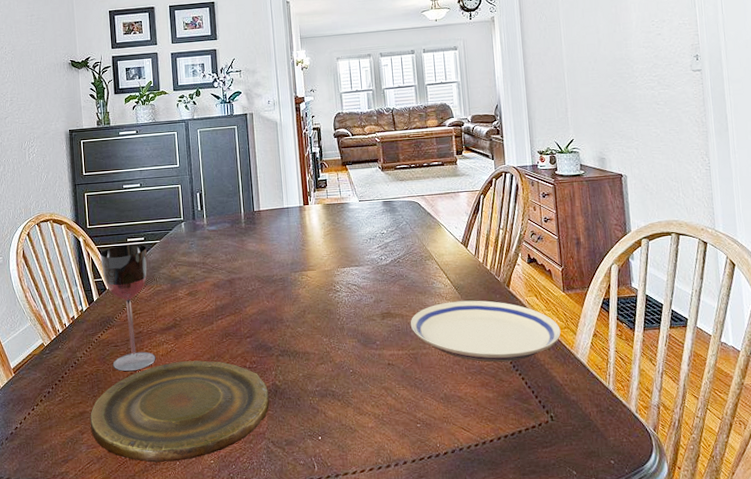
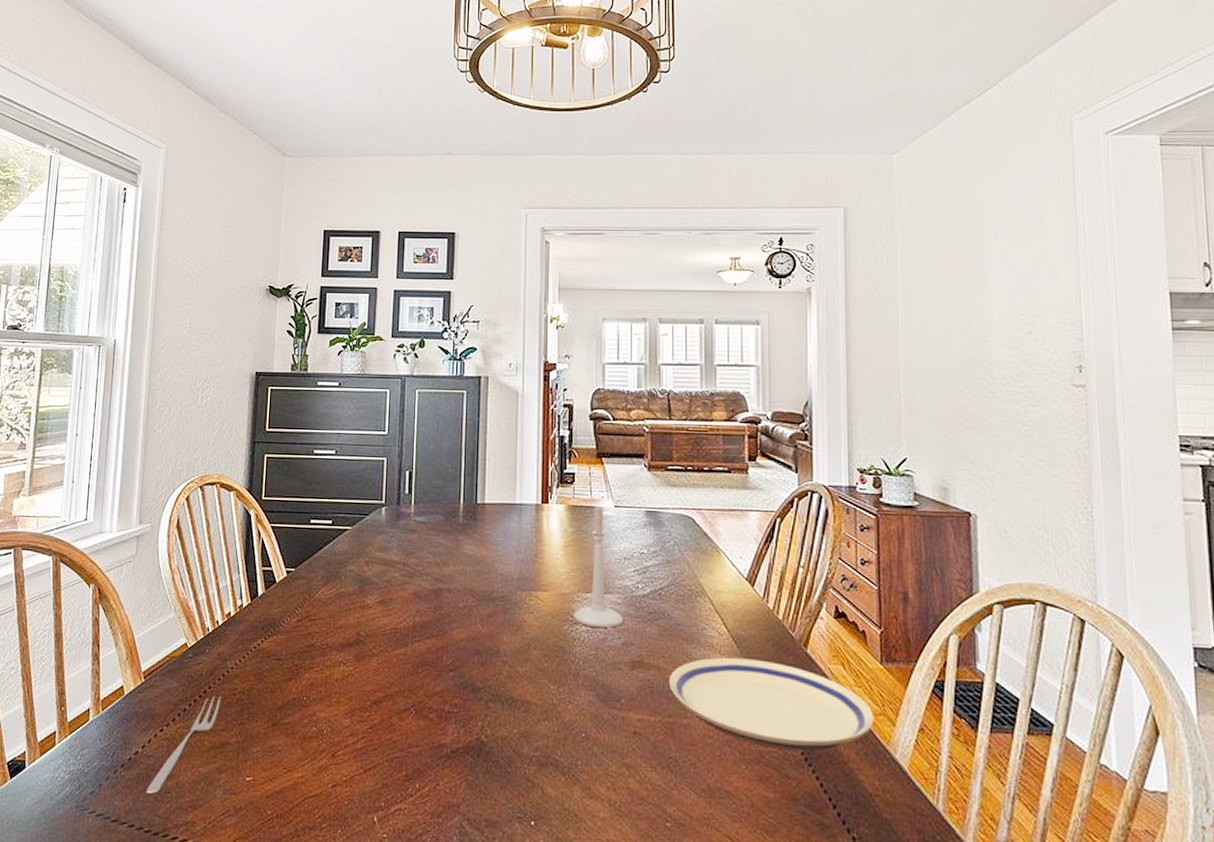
fork: none [27,379,76,457] -> present [146,695,221,794]
plate: present [90,360,270,463] -> none [231,691,471,829]
wineglass: present [100,244,156,372] -> none [271,527,334,696]
candlestick: none [335,202,374,293] -> present [573,506,624,629]

